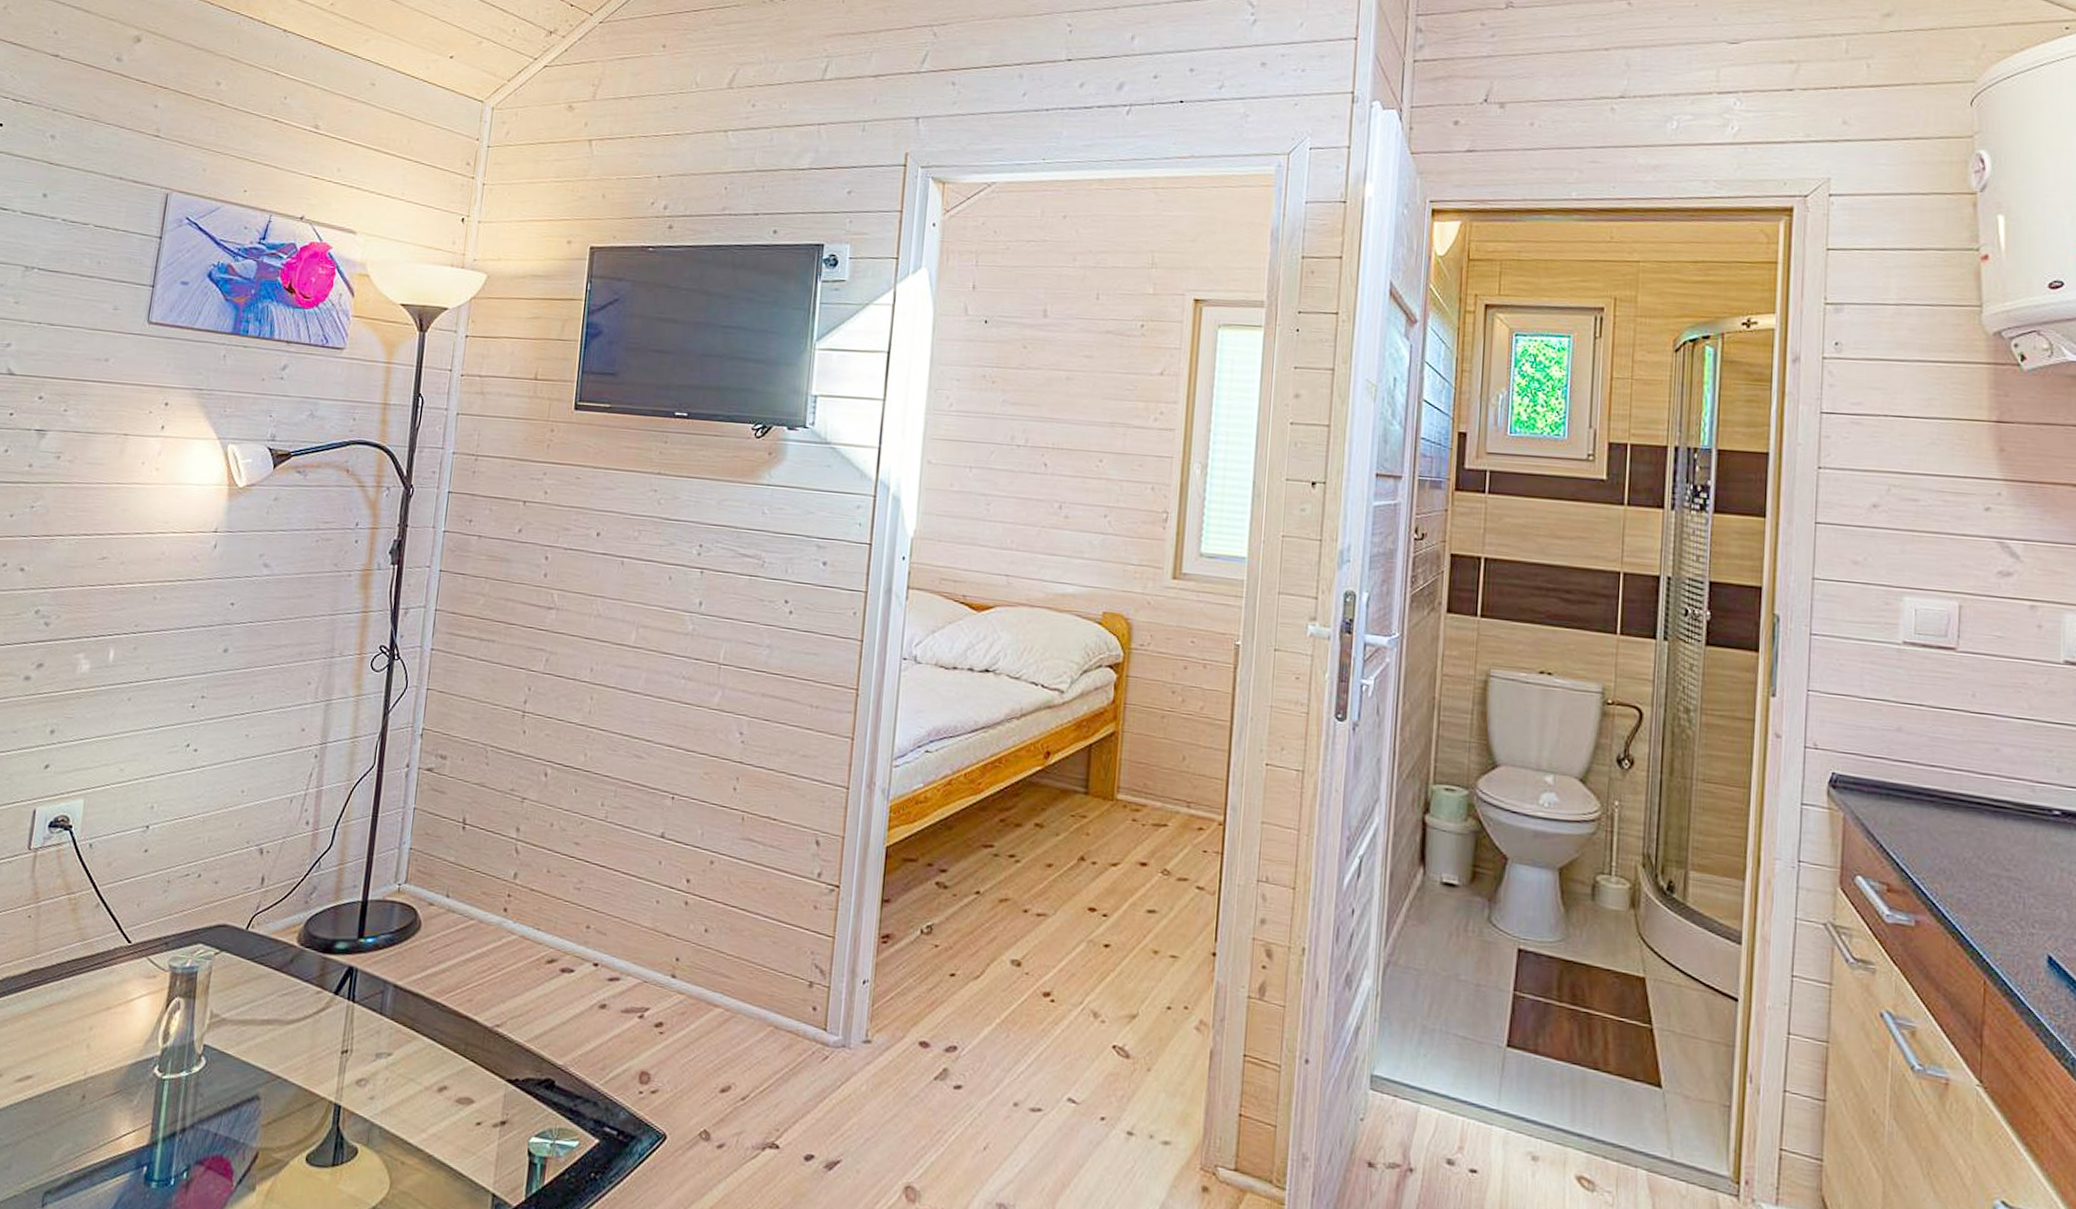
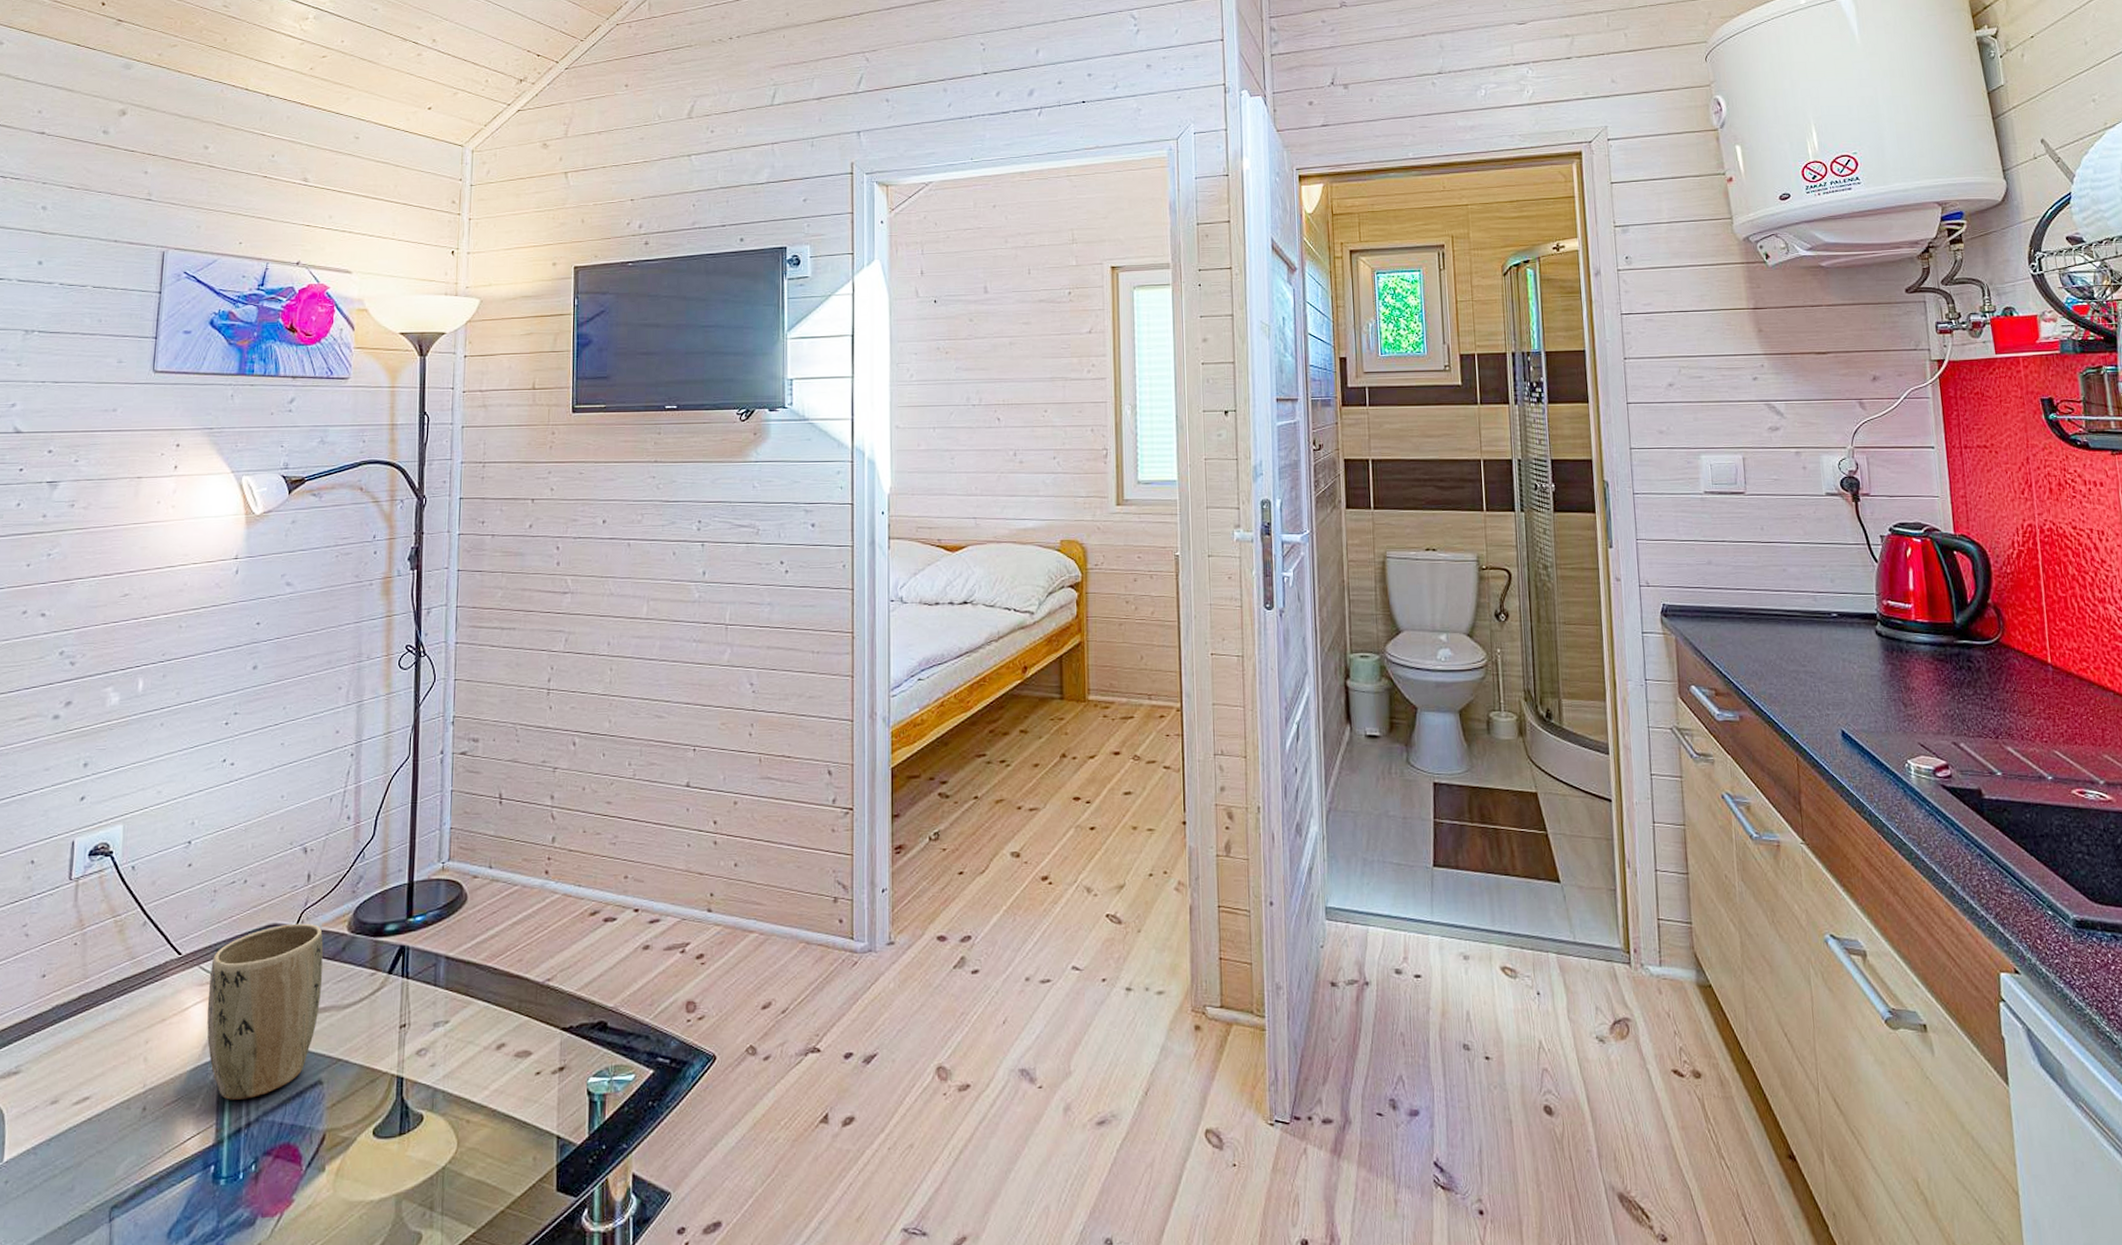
plant pot: none [150,927,272,1104] -> present [207,923,324,1100]

